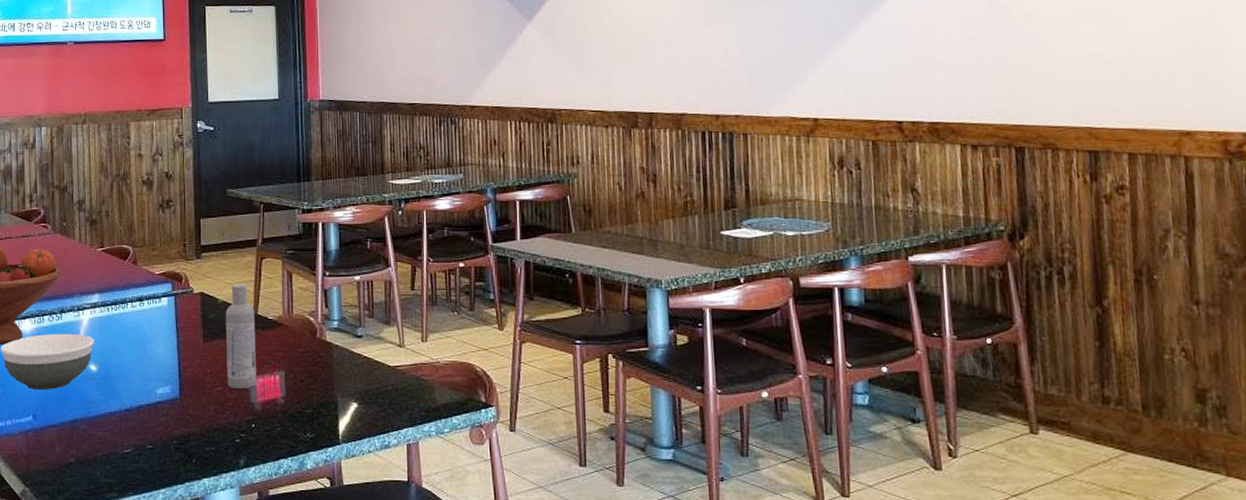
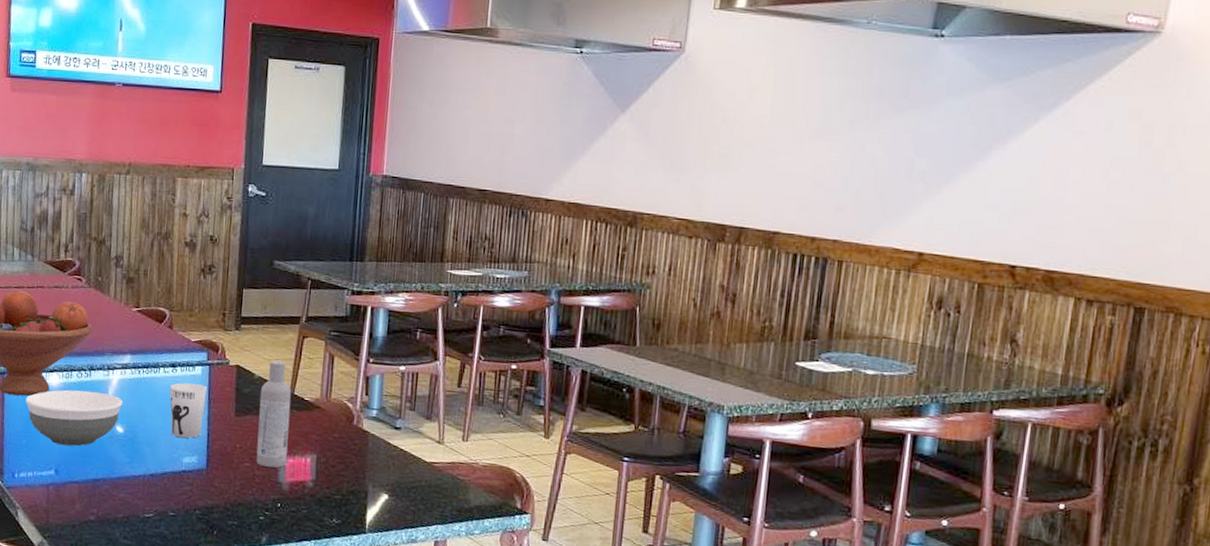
cup: none [138,315,175,370] -> present [169,382,208,438]

